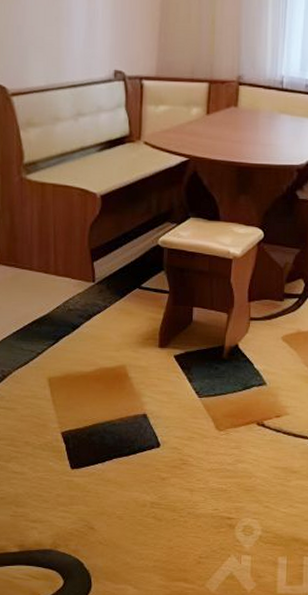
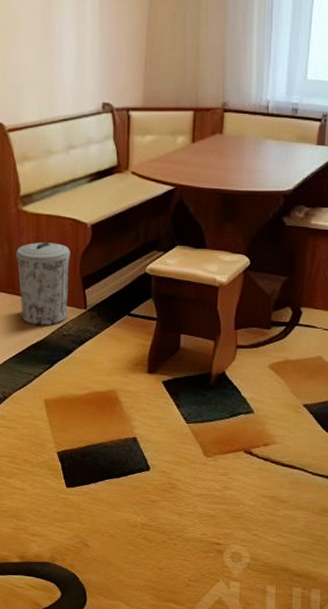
trash can: none [17,212,78,300] -> present [15,242,71,326]

